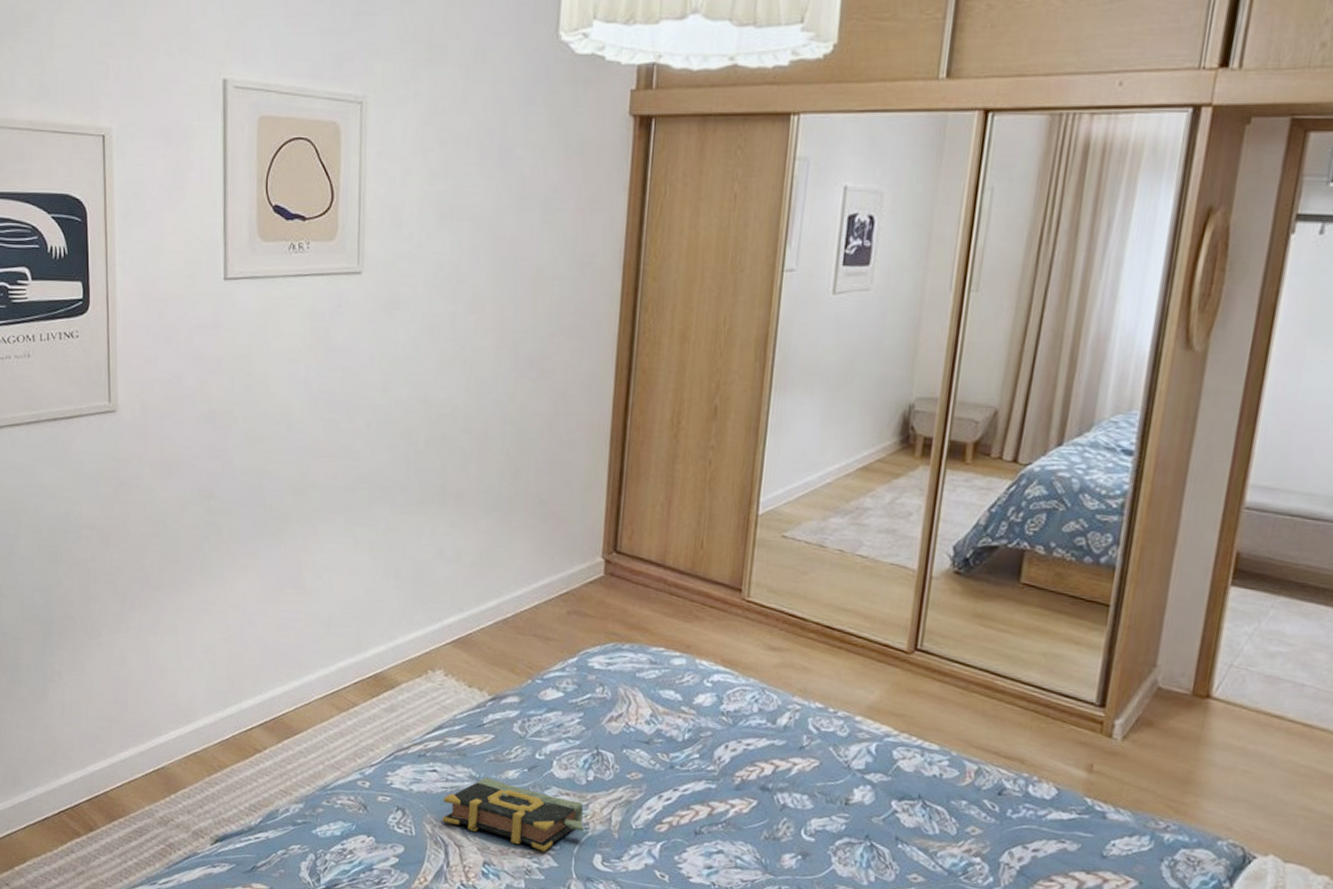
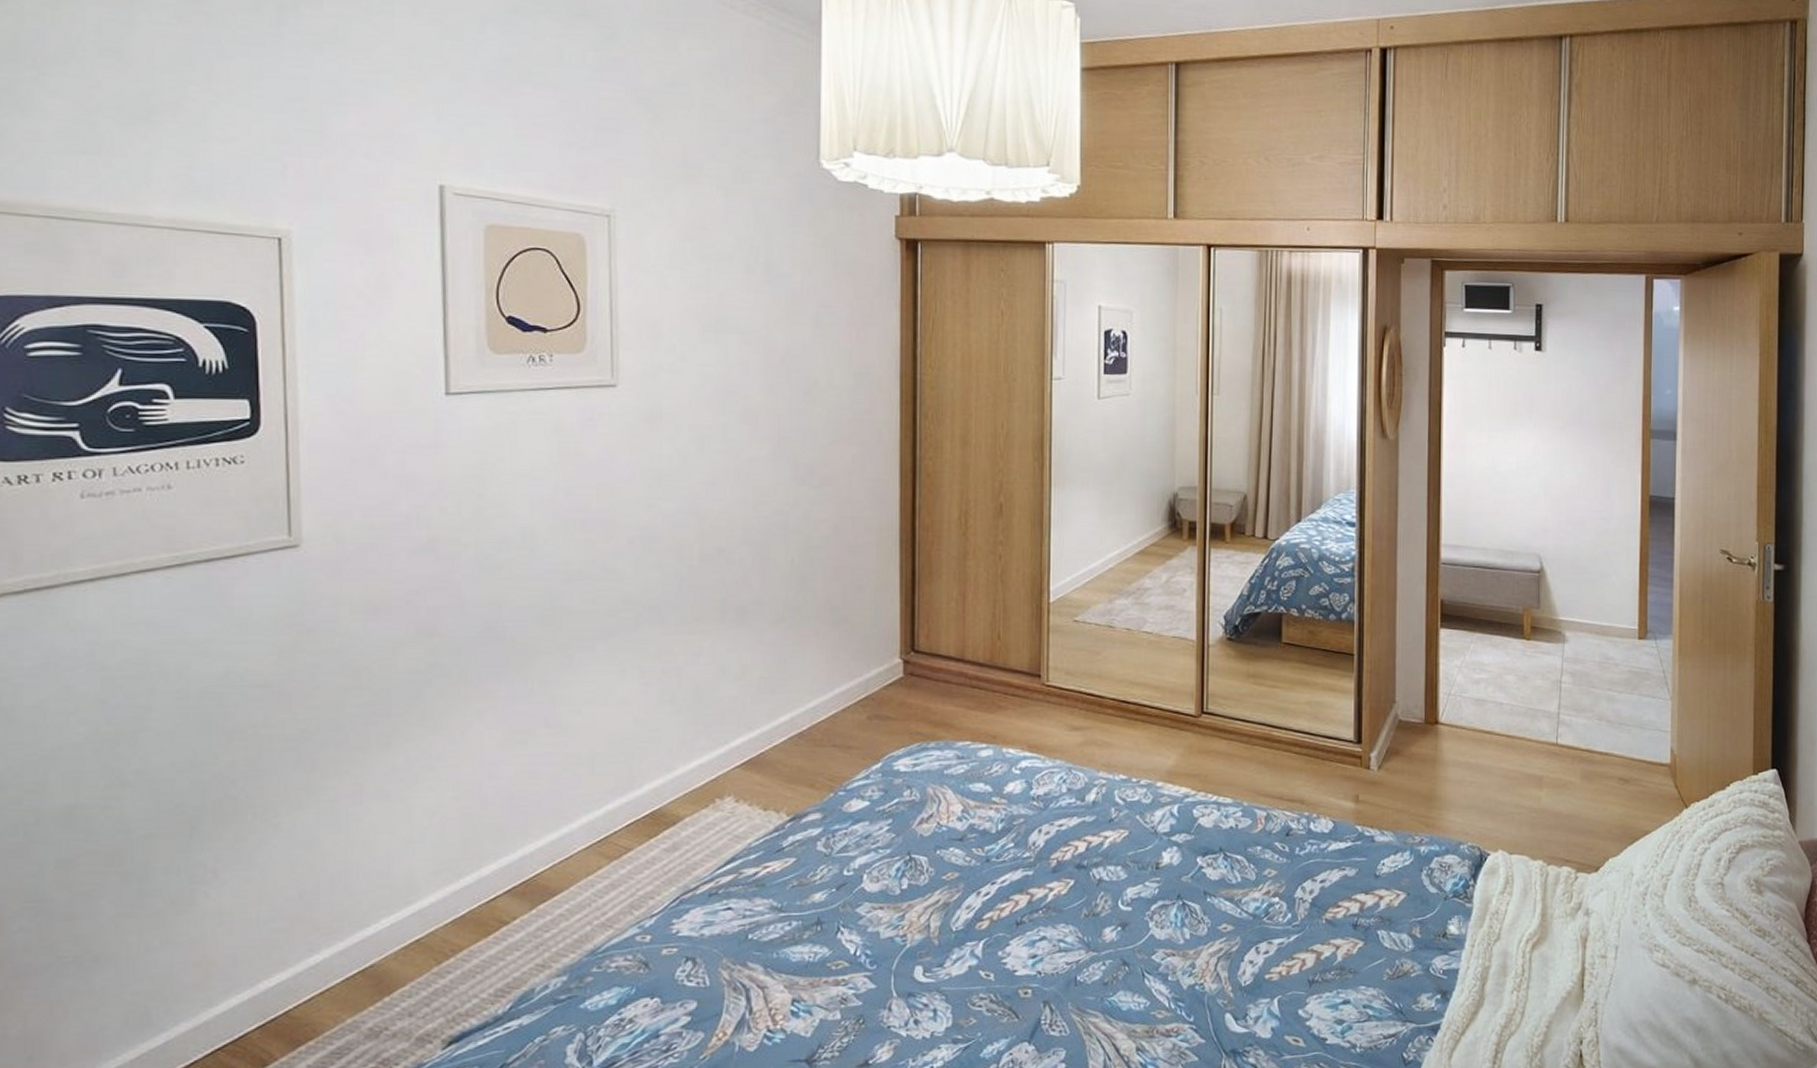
book: present [442,777,584,852] -> none [741,905,901,975]

